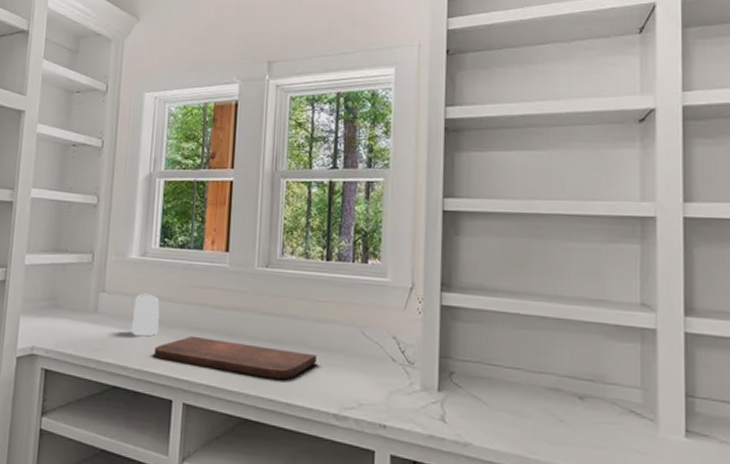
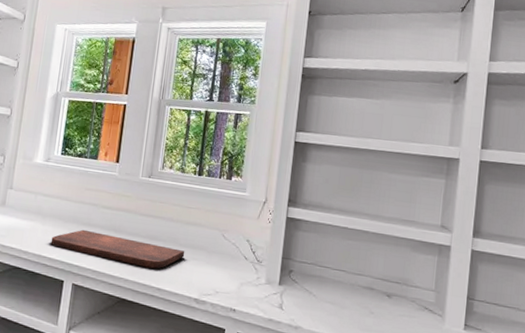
canister: present [131,293,160,337] -> none [32,192,58,228]

